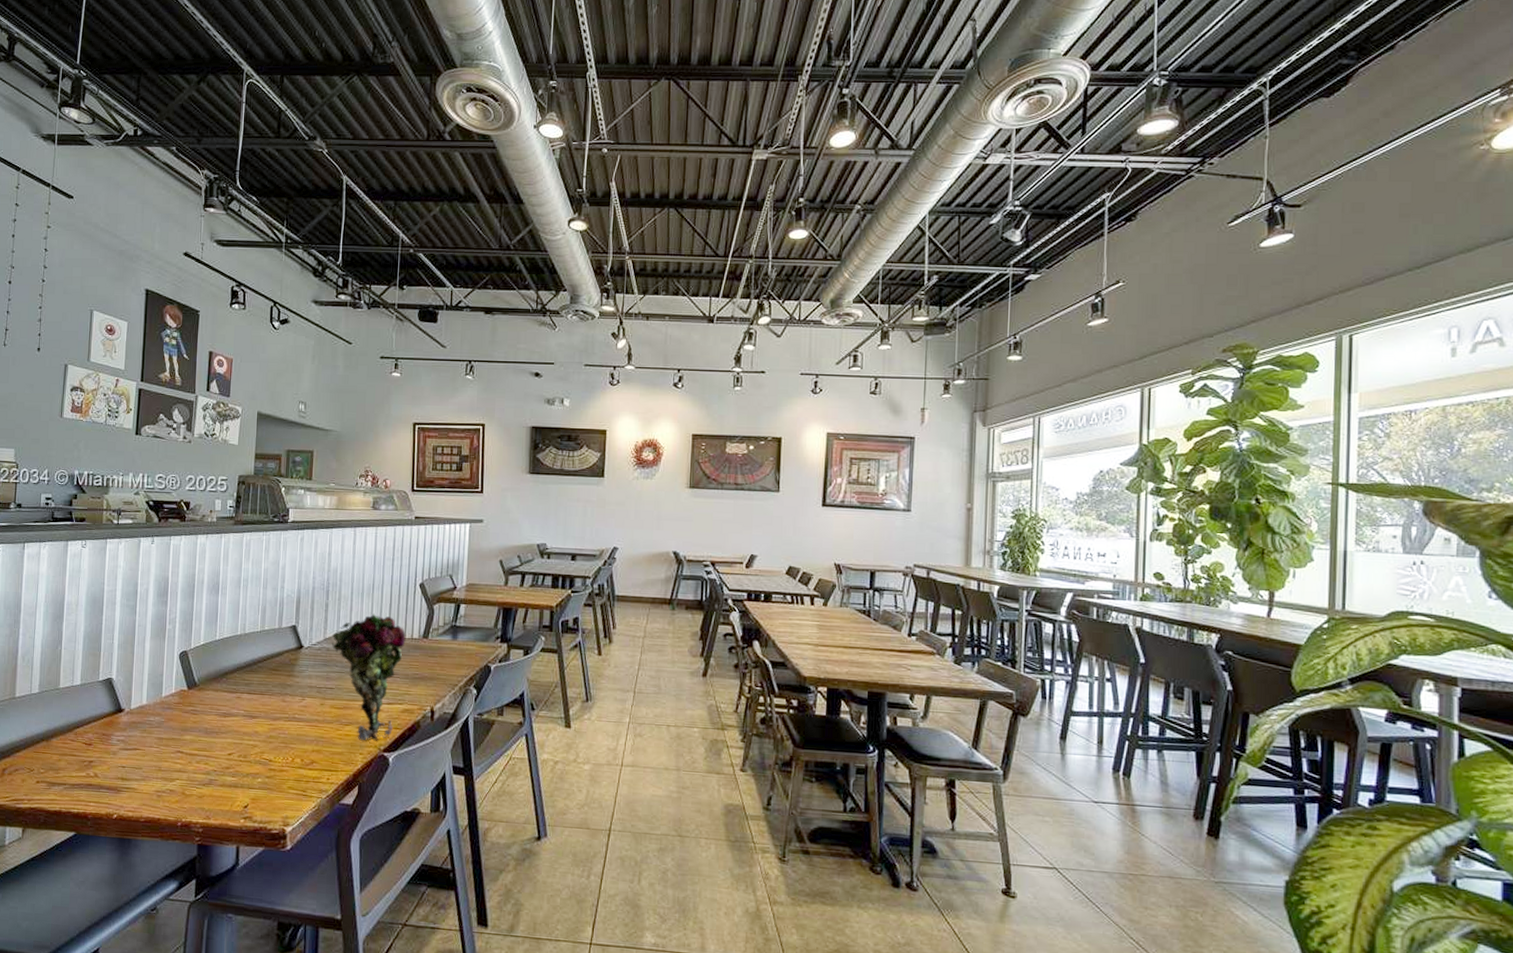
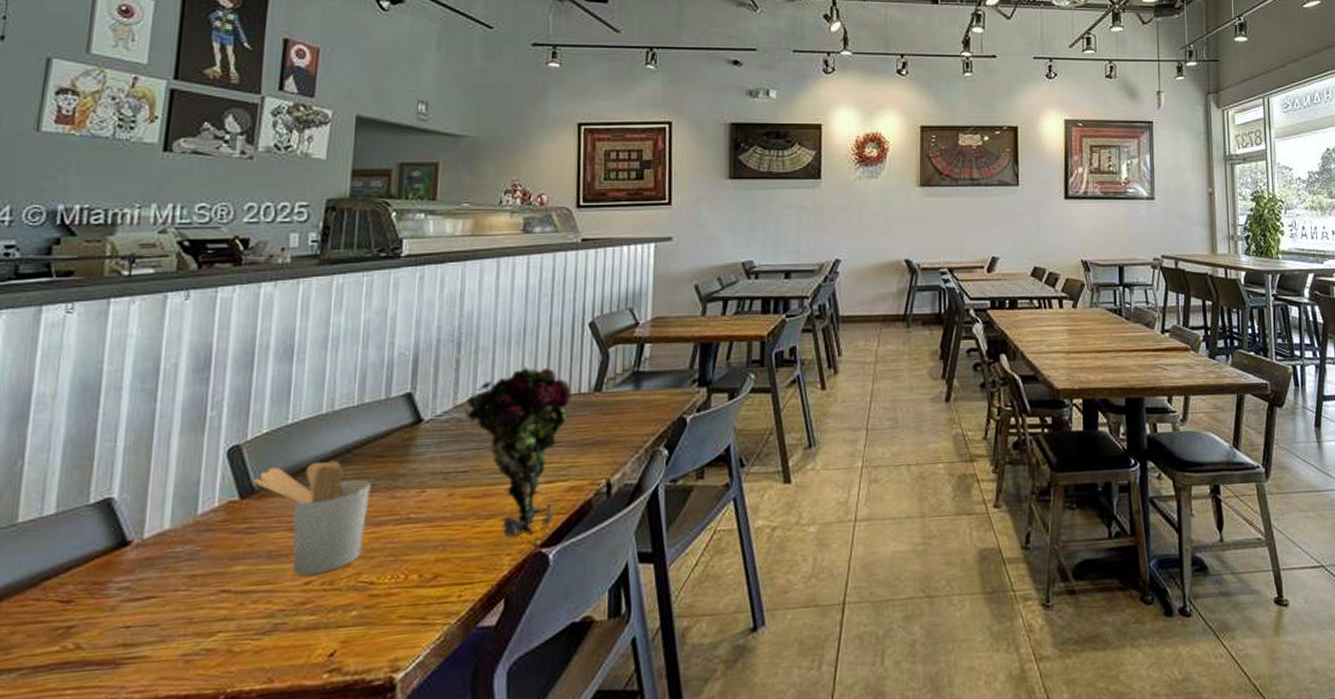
utensil holder: none [195,669,269,749] -> present [253,460,371,576]

